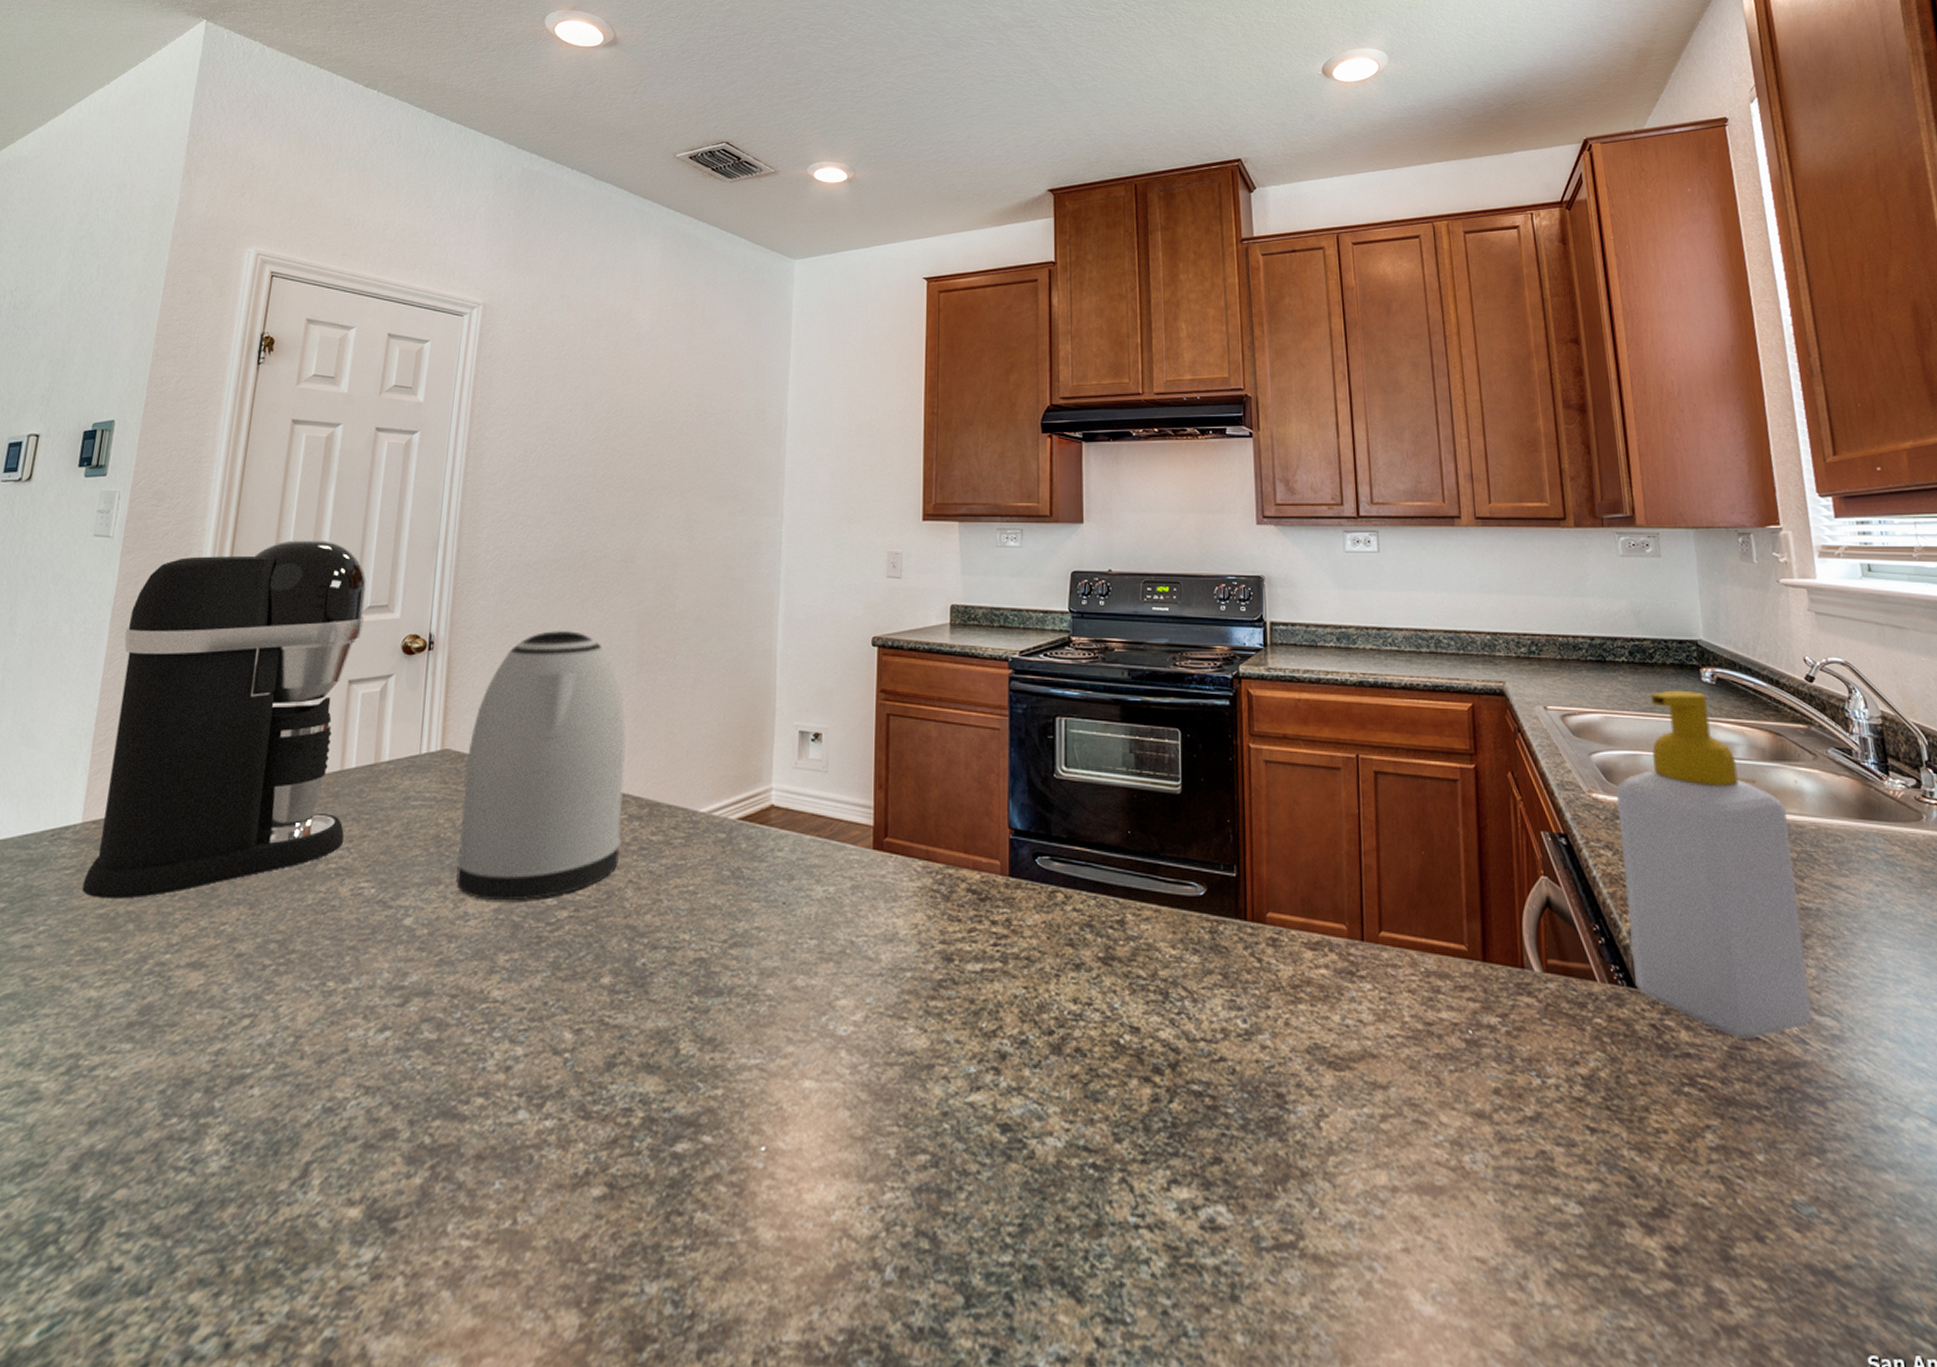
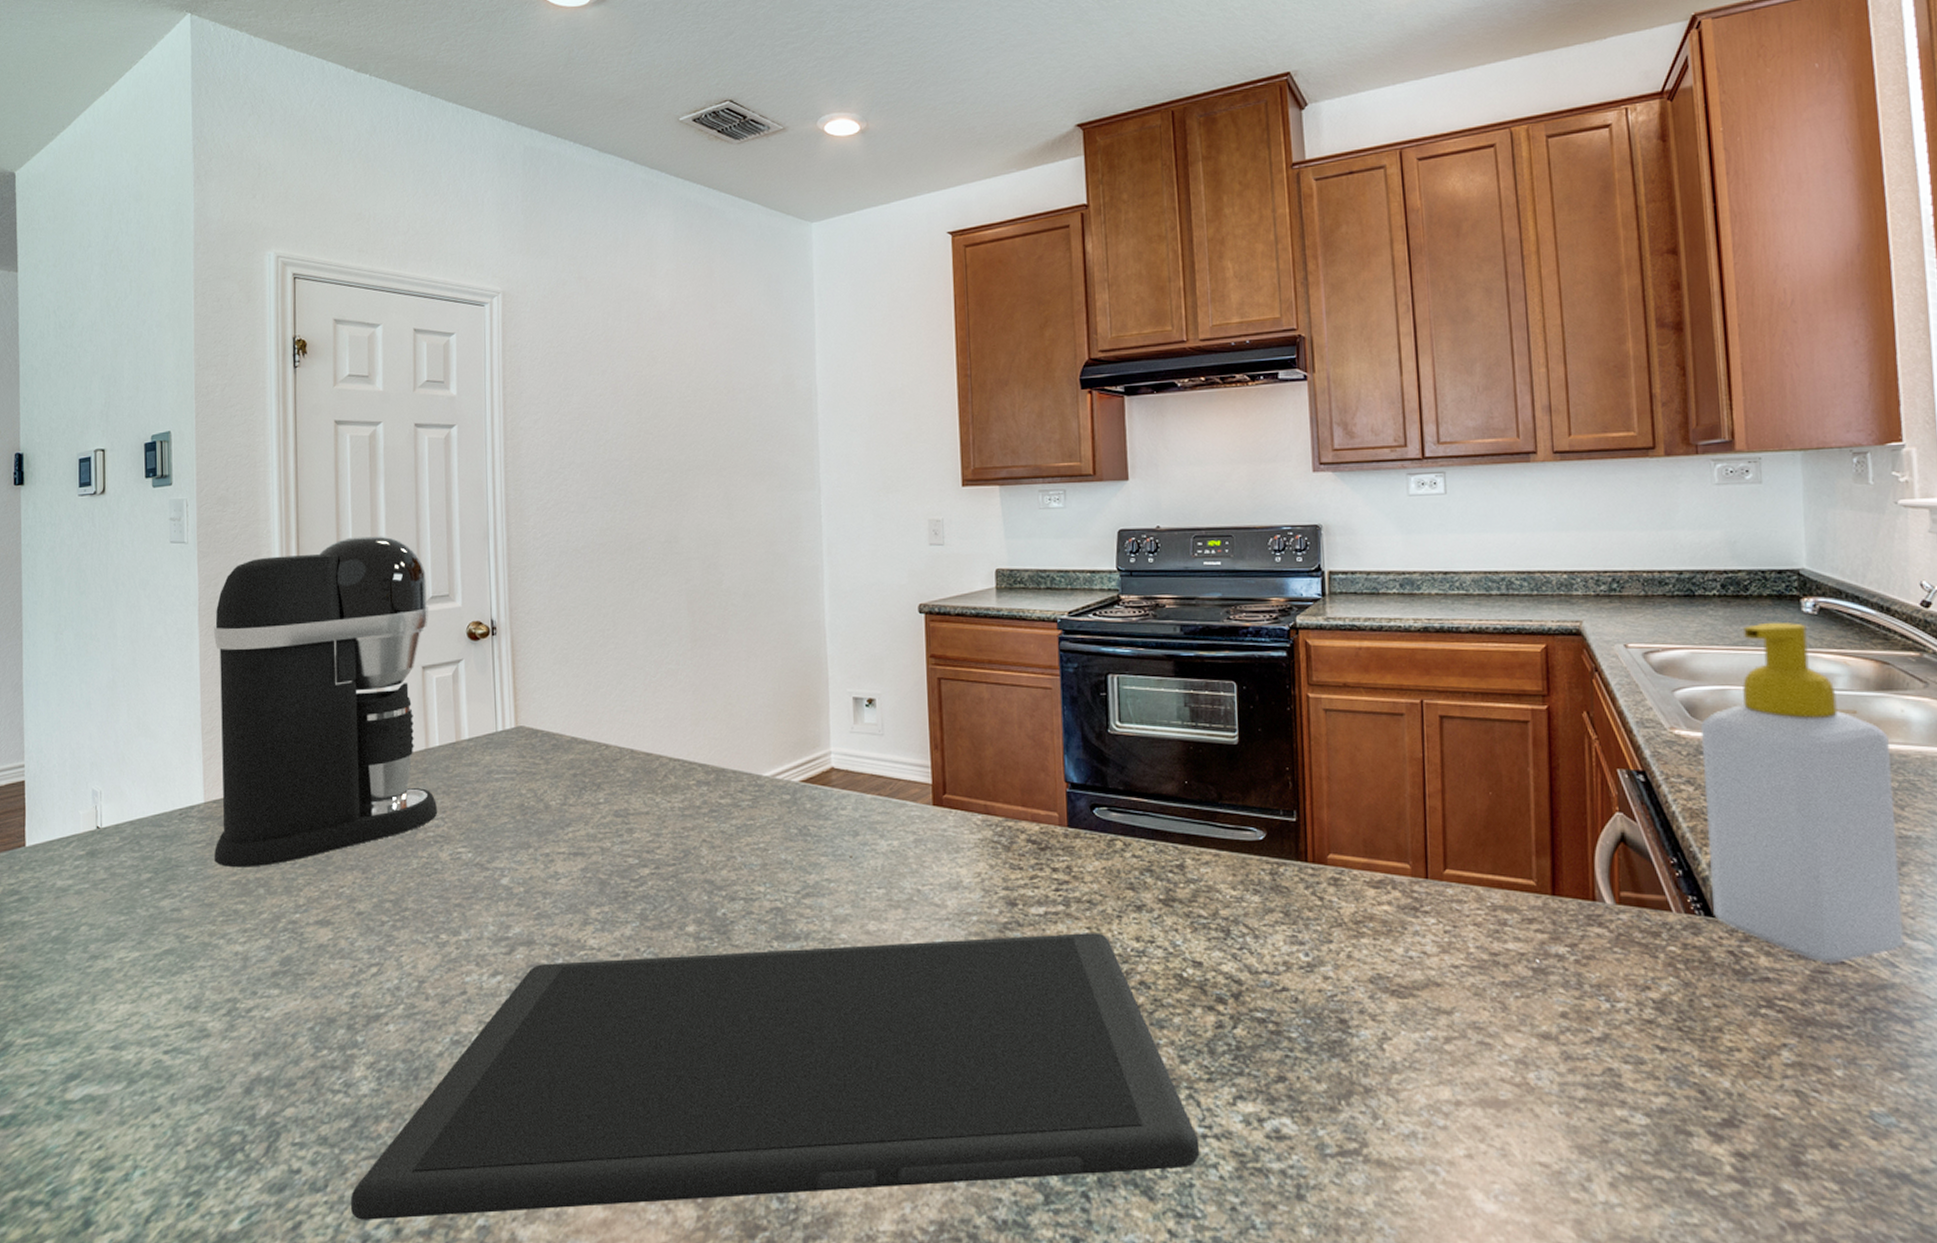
cutting board: none [175,993,1132,1332] -> present [351,933,1200,1220]
kettle: present [456,630,626,901] -> none [540,610,692,862]

